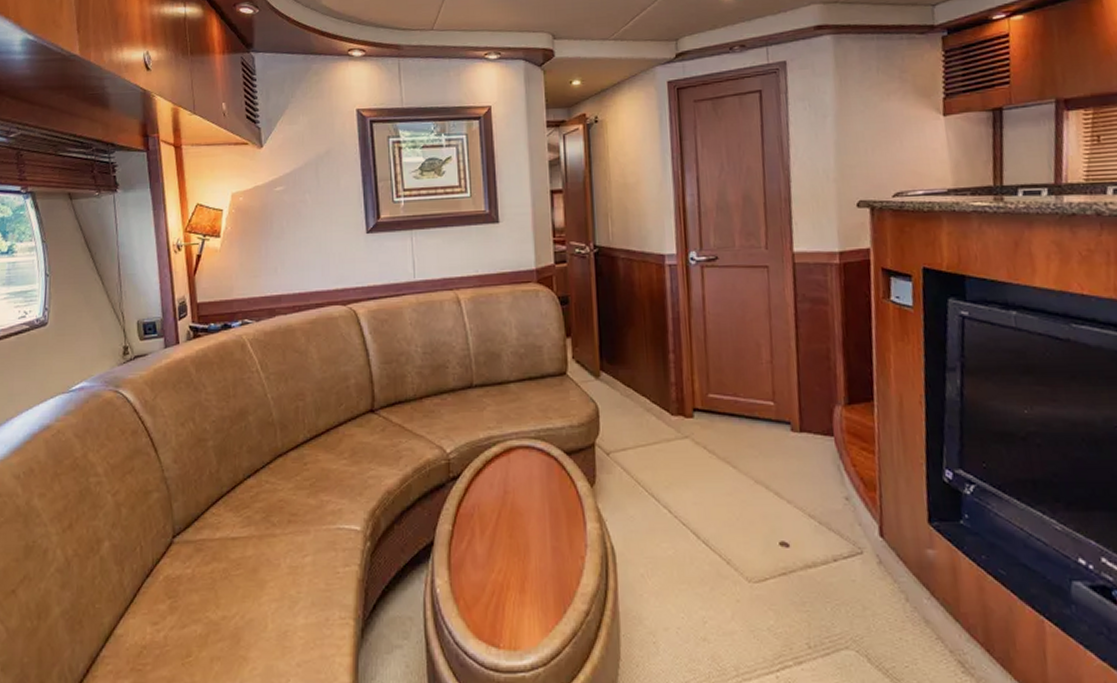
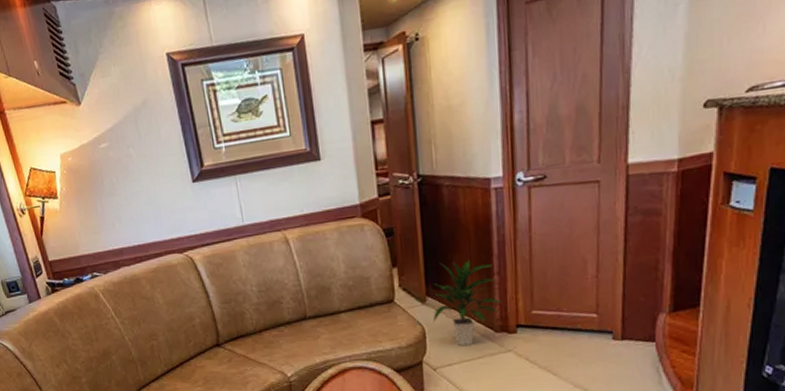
indoor plant: none [606,334,679,428] -> present [432,259,503,346]

